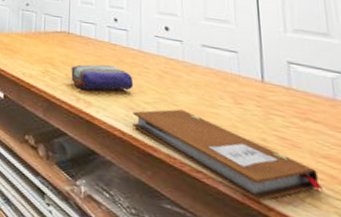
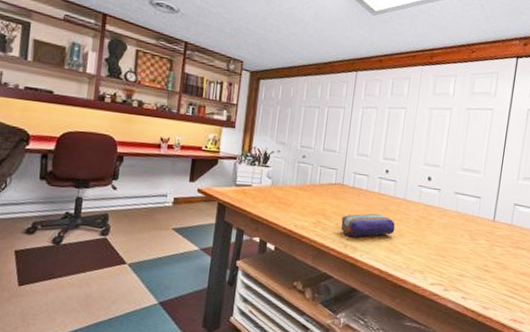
notebook: present [132,109,322,203] -> none [389,247,516,312]

